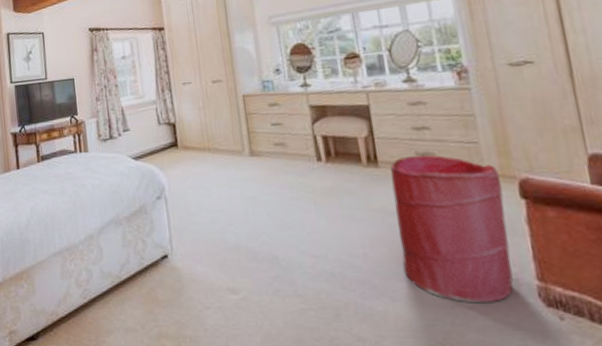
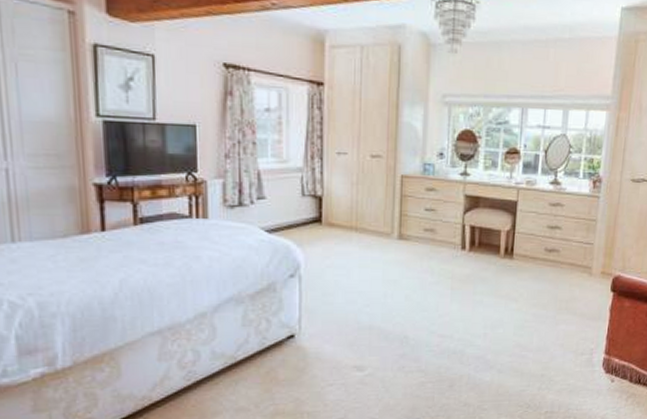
laundry hamper: present [390,154,513,304] -> none [513,251,601,373]

